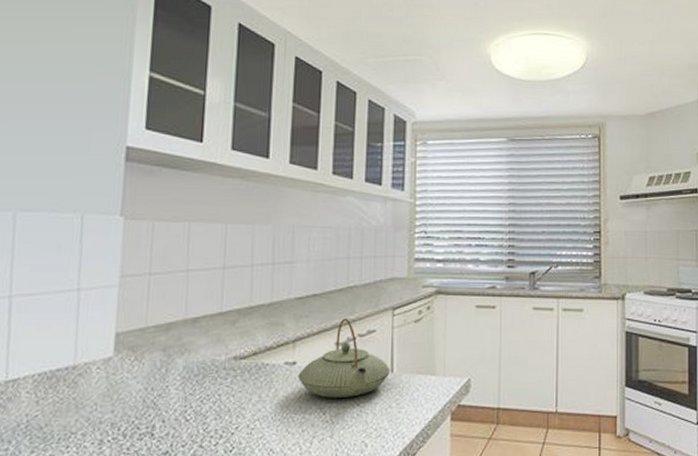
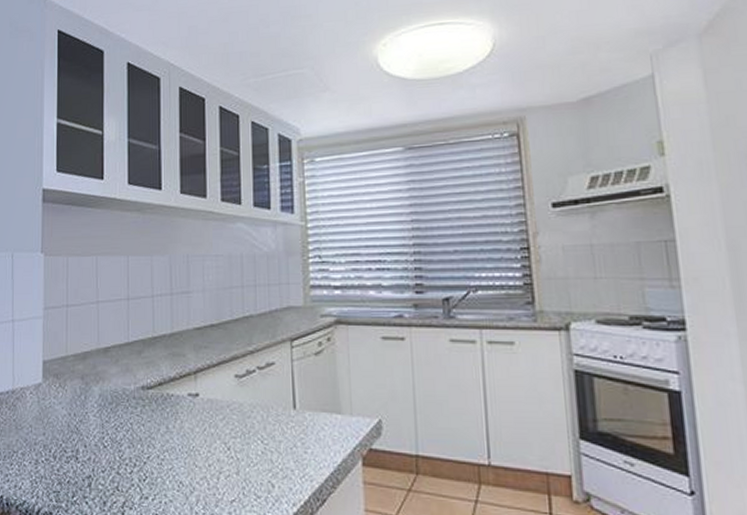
teapot: present [298,318,390,398] -> none [201,349,293,433]

